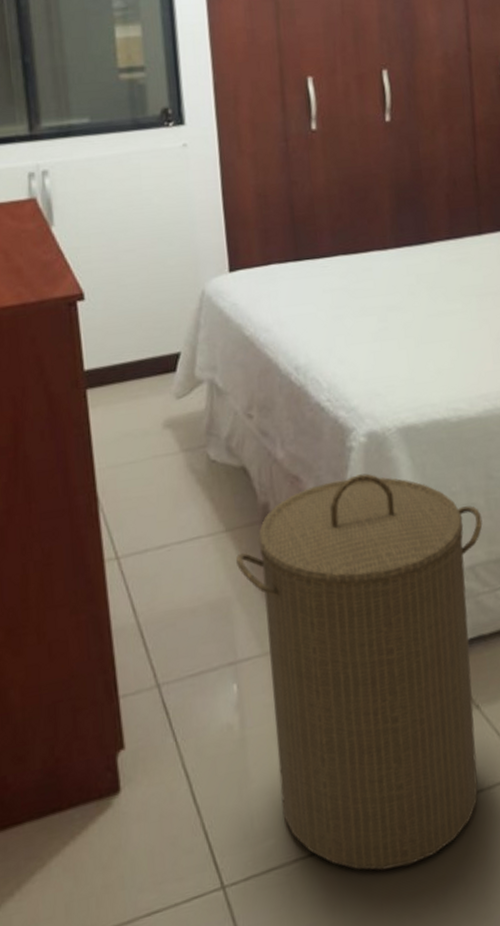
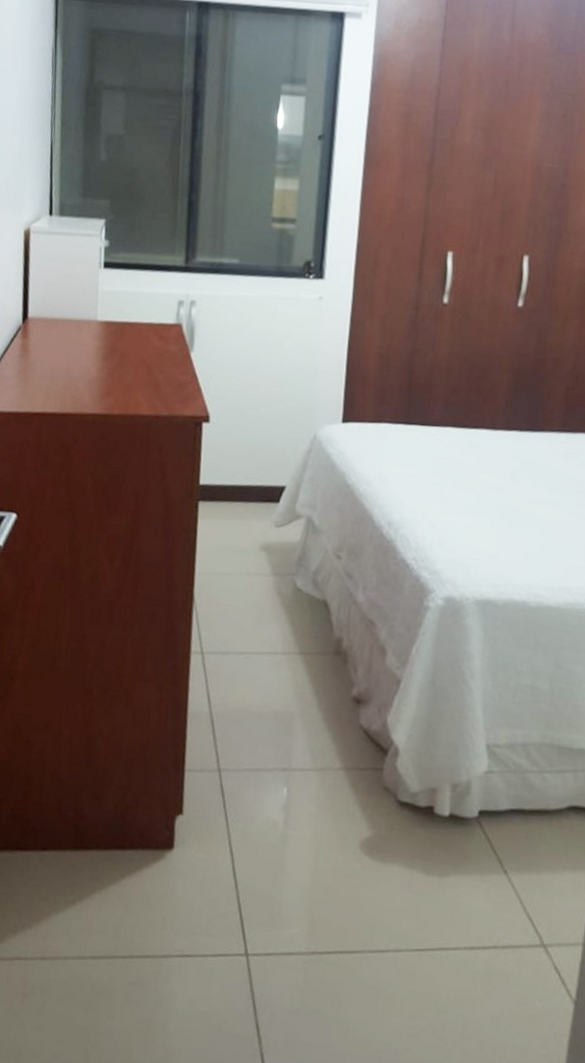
laundry hamper: present [235,473,483,871] -> none [304,633,543,991]

